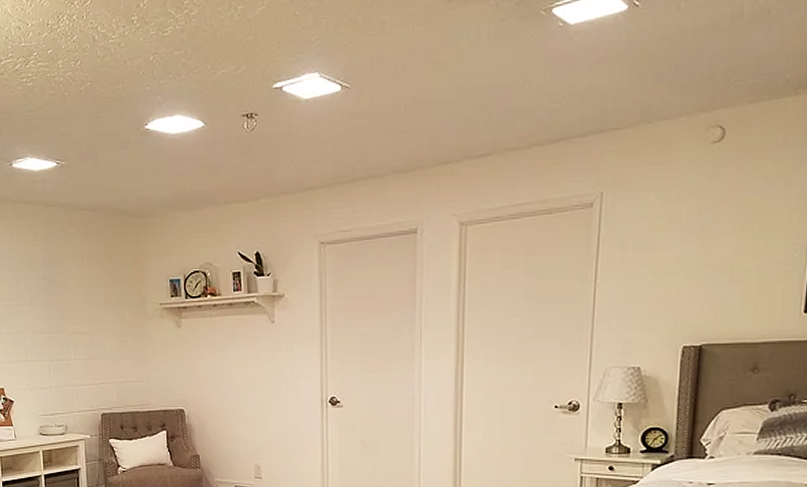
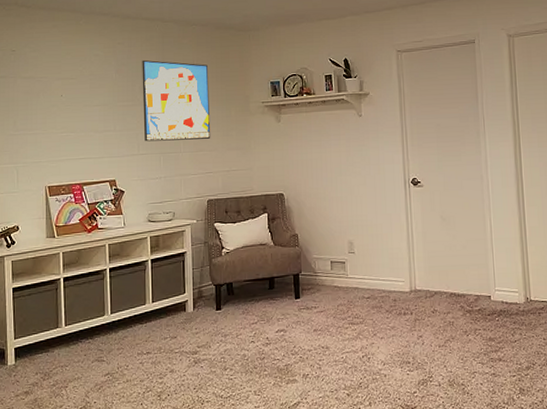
wall art: none [25,252,104,347] -> present [142,60,211,142]

